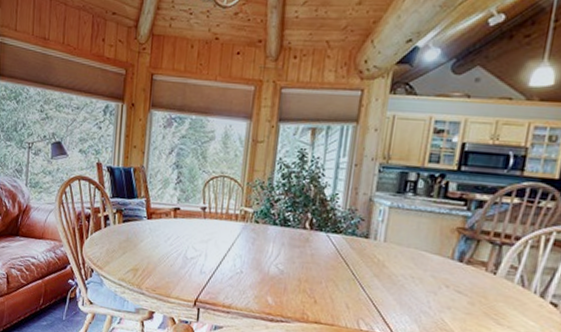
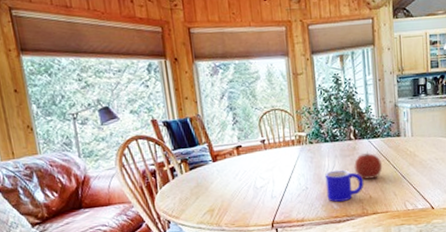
mug: none [262,259,311,299] -> present [325,169,364,202]
fruit: none [302,246,339,281] -> present [354,151,383,180]

